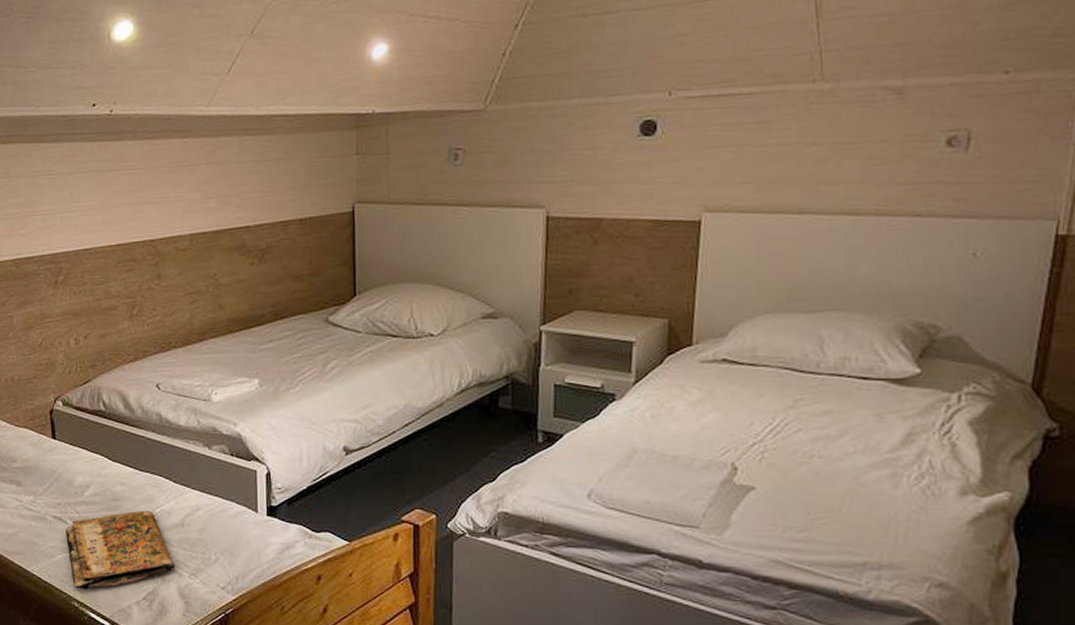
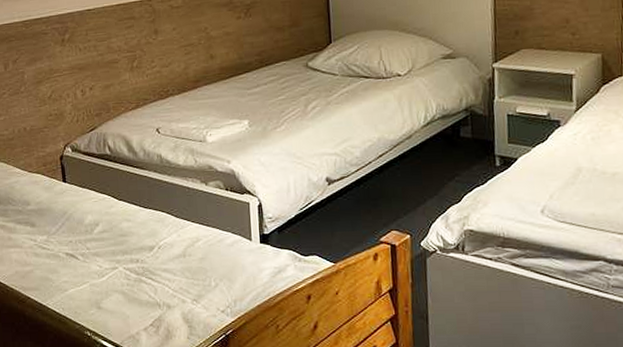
book: present [65,510,175,590] -> none [77,243,179,320]

